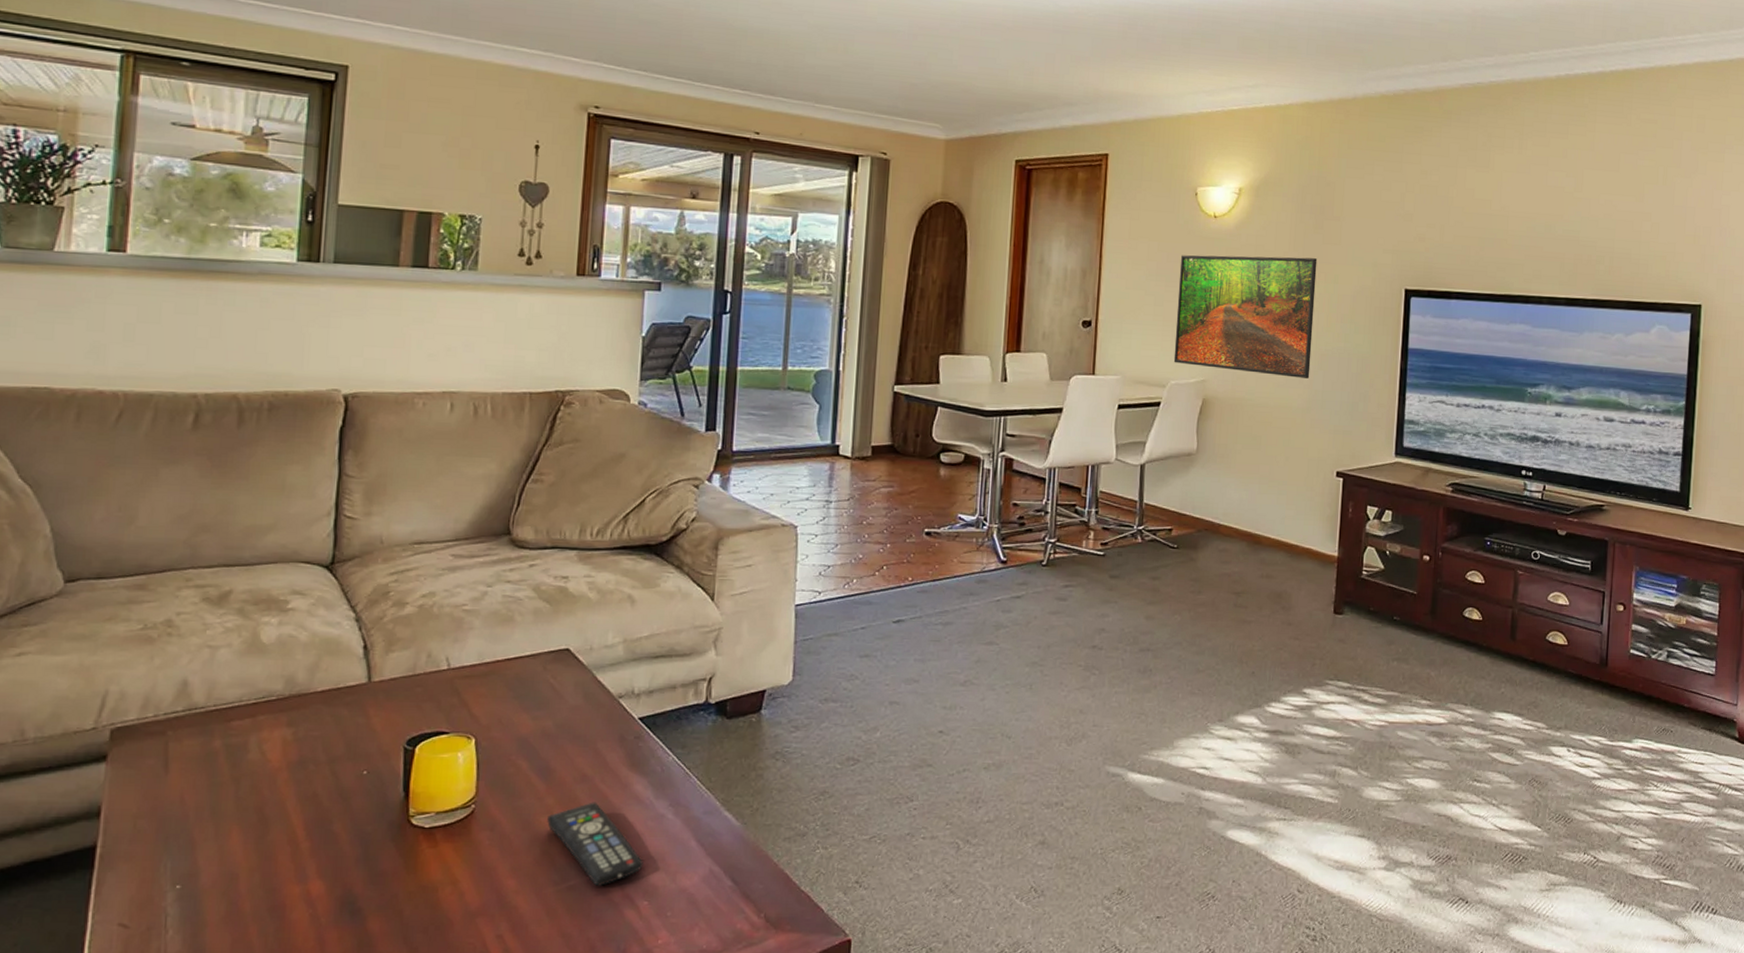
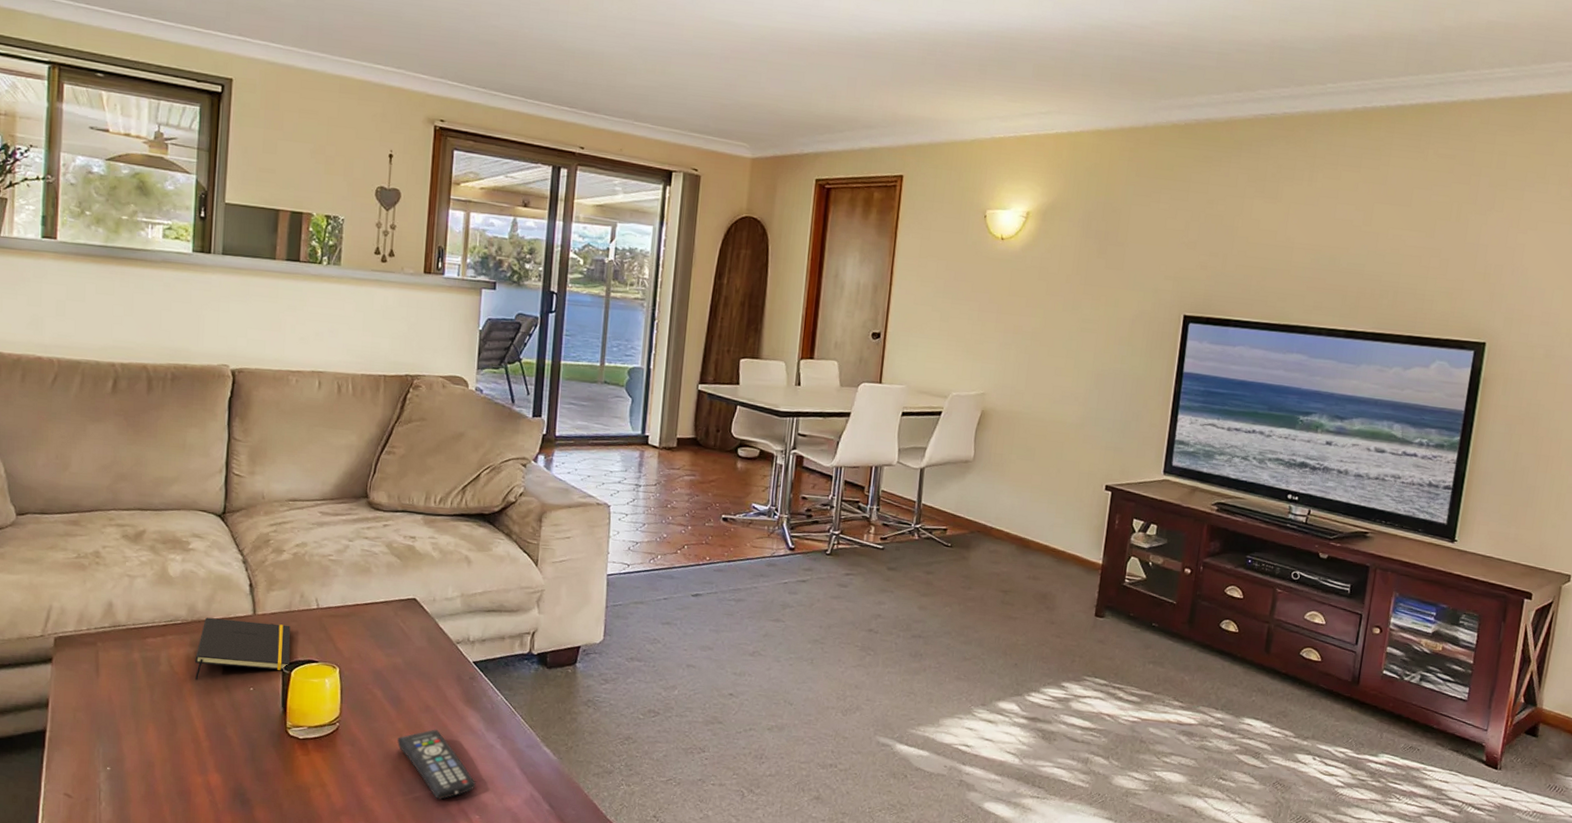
notepad: none [293,690,415,767] -> present [195,617,291,680]
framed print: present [1173,255,1318,378] -> none [956,274,1099,396]

